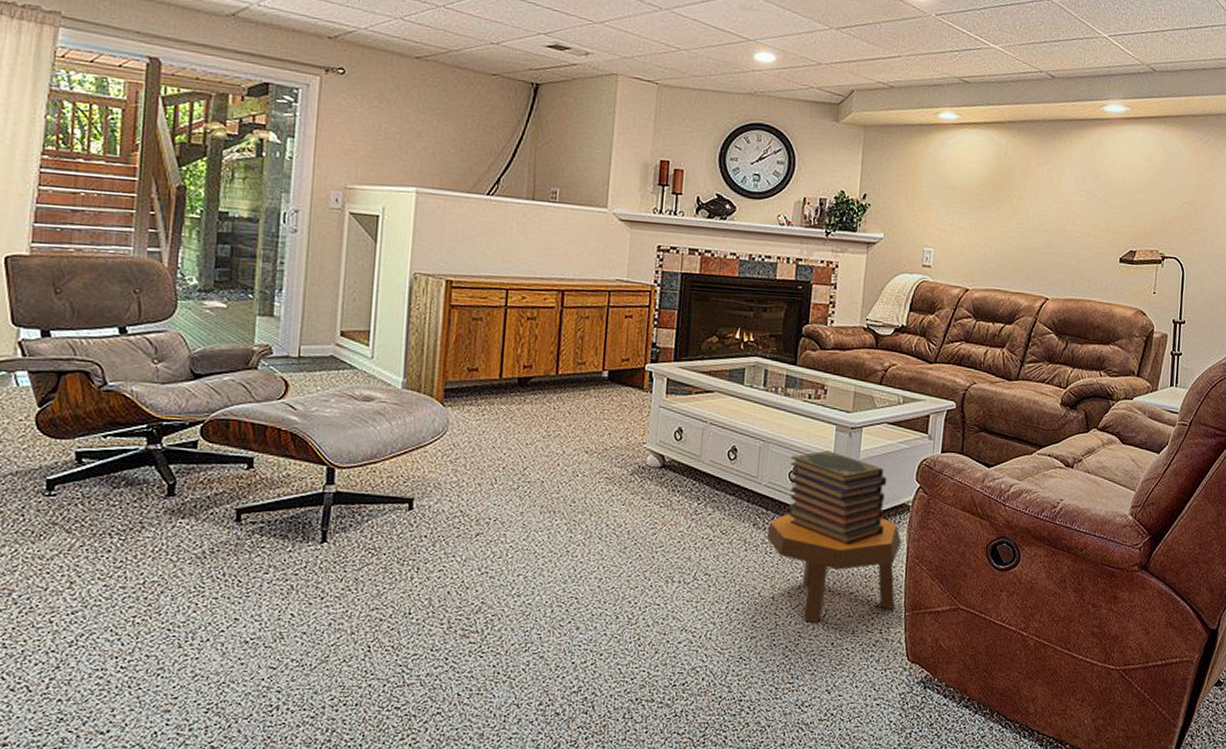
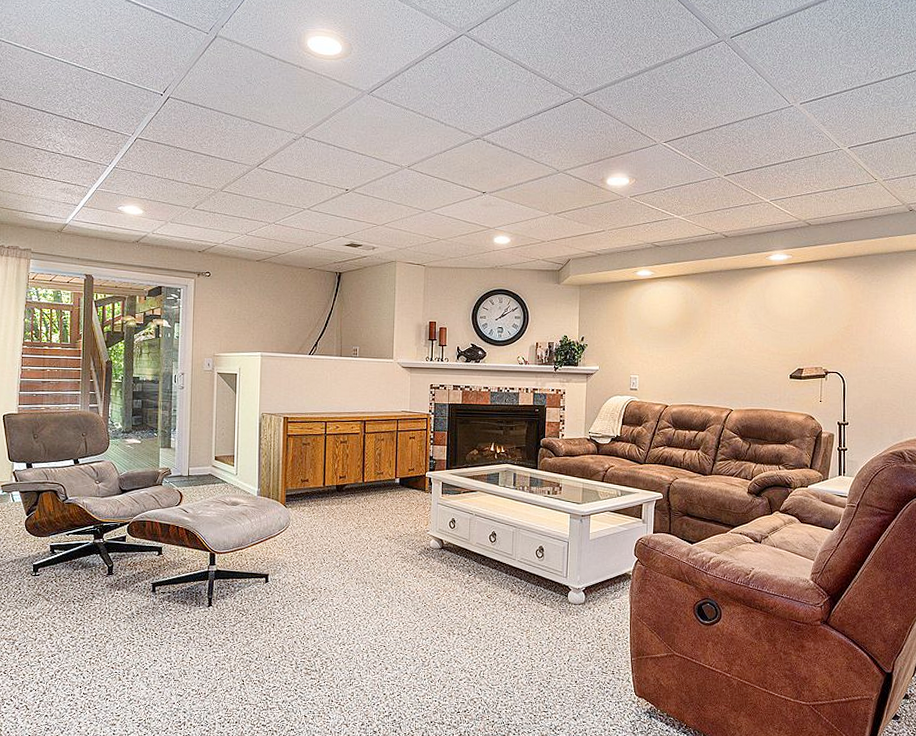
footstool: present [766,514,902,622] -> none [521,582,625,665]
book stack: present [787,450,887,546] -> none [536,533,612,607]

